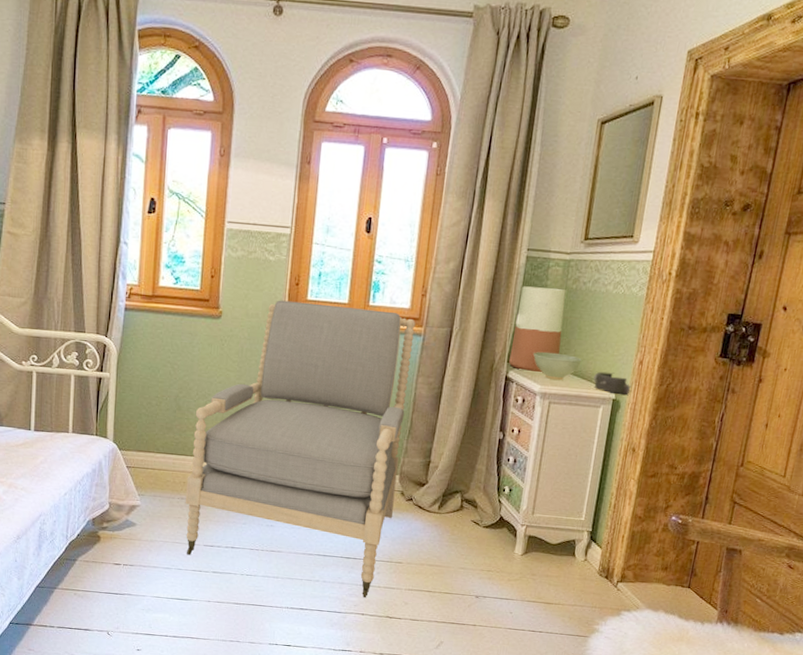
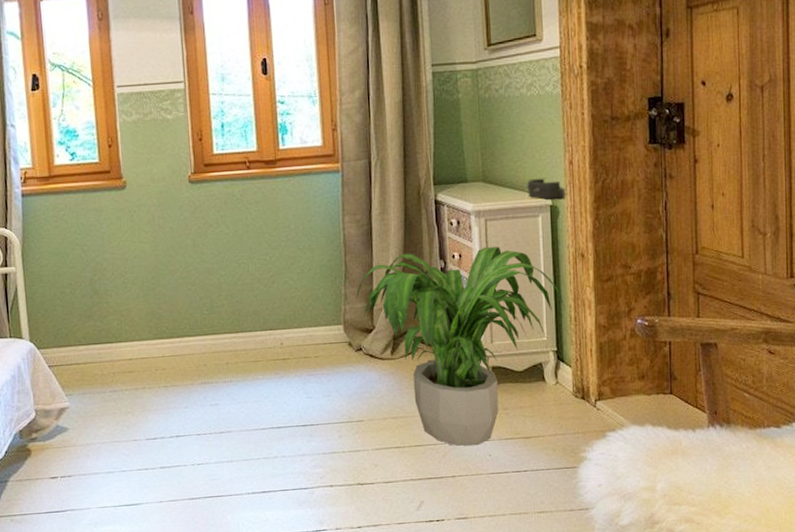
armchair: present [185,300,416,598] -> none [114,152,344,467]
potted plant: none [415,420,608,602] -> present [356,247,566,446]
vase: present [509,286,566,373] -> none [433,100,486,191]
bowl: present [533,352,582,380] -> none [459,167,510,195]

